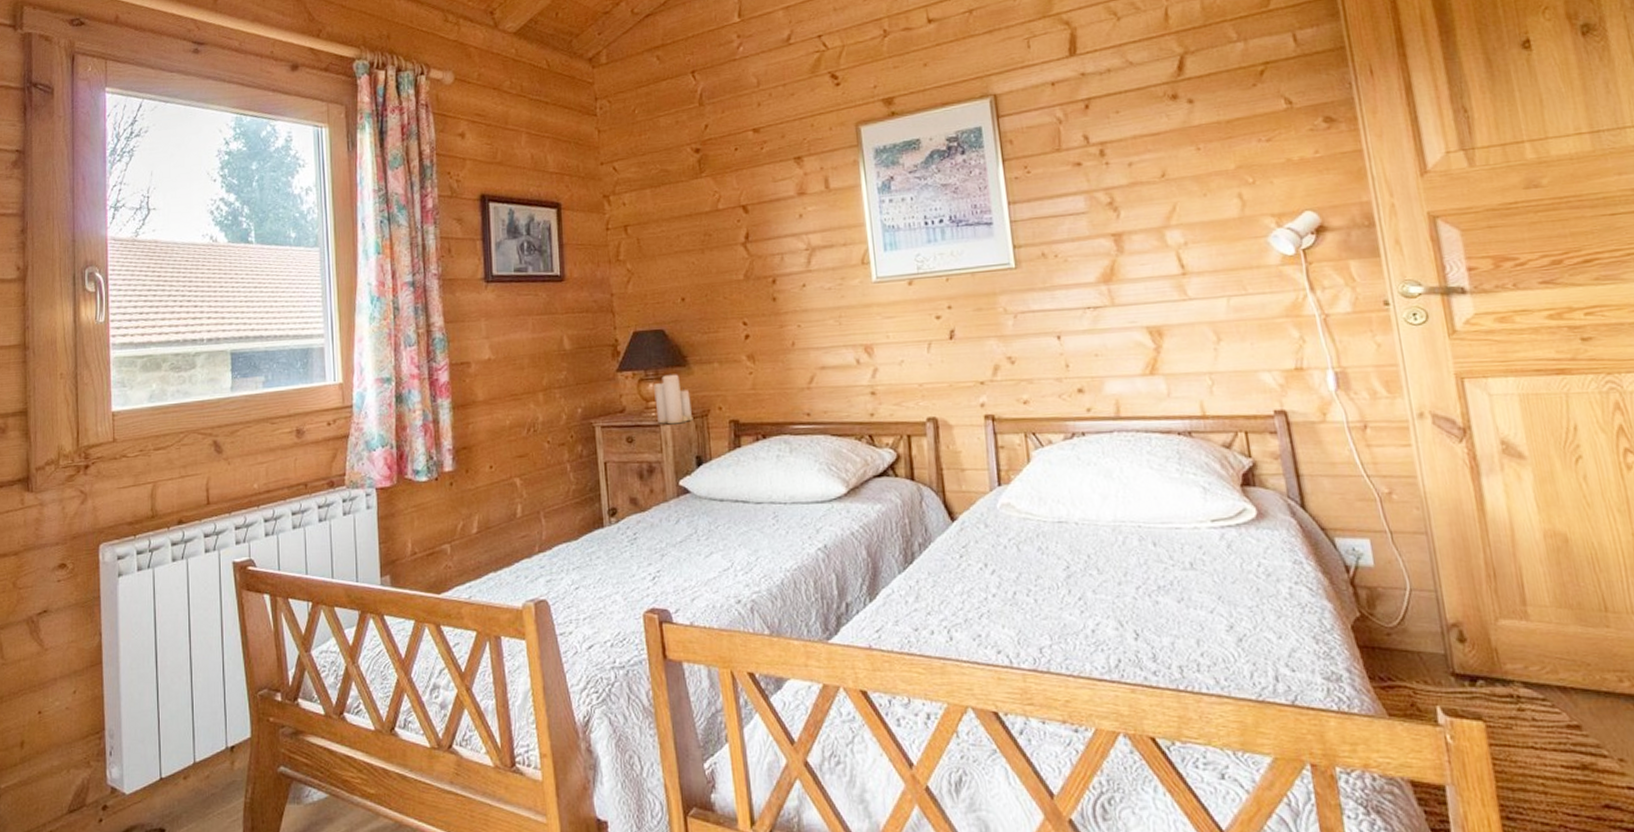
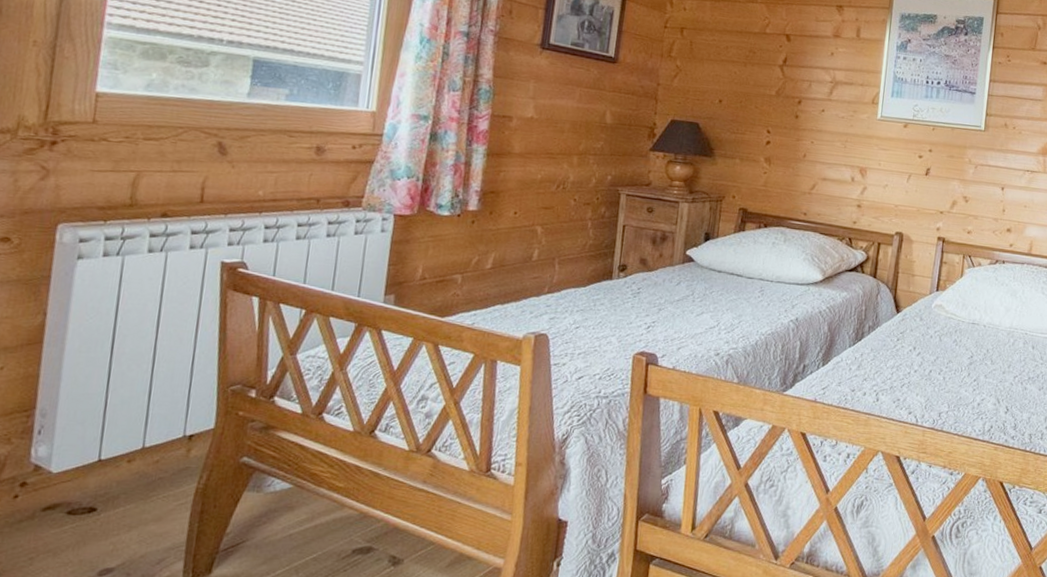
candle: present [654,373,694,425] -> none [678,160,711,204]

